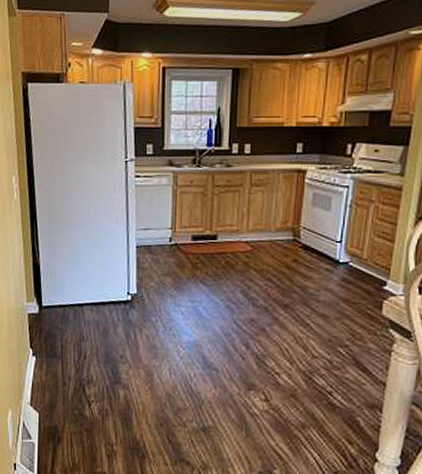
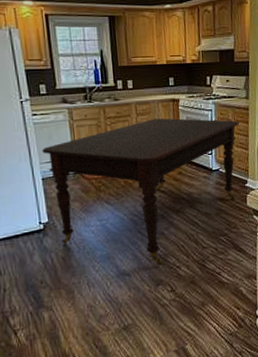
dining table: none [140,192,385,367] -> present [42,118,239,266]

